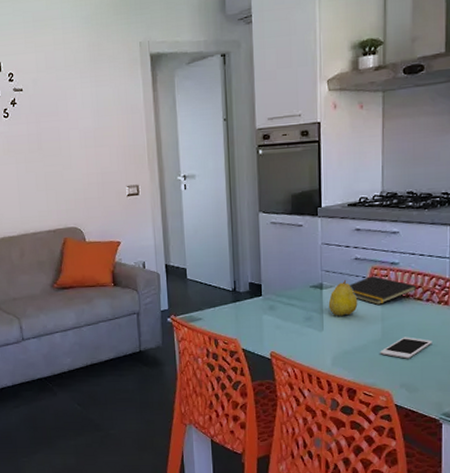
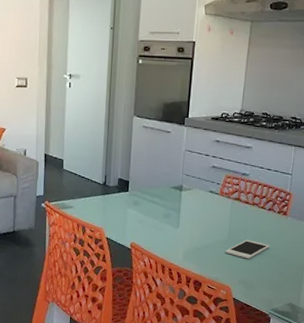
fruit: present [328,280,358,316] -> none [185,185,211,217]
notepad: present [350,276,417,305] -> none [205,183,262,209]

